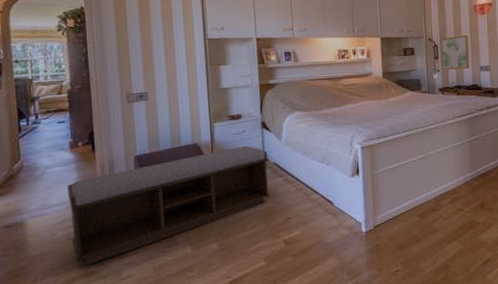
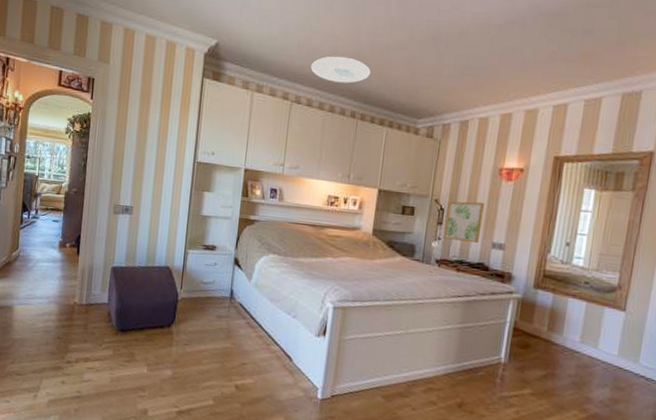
bench: present [67,145,270,265] -> none [47,278,235,360]

